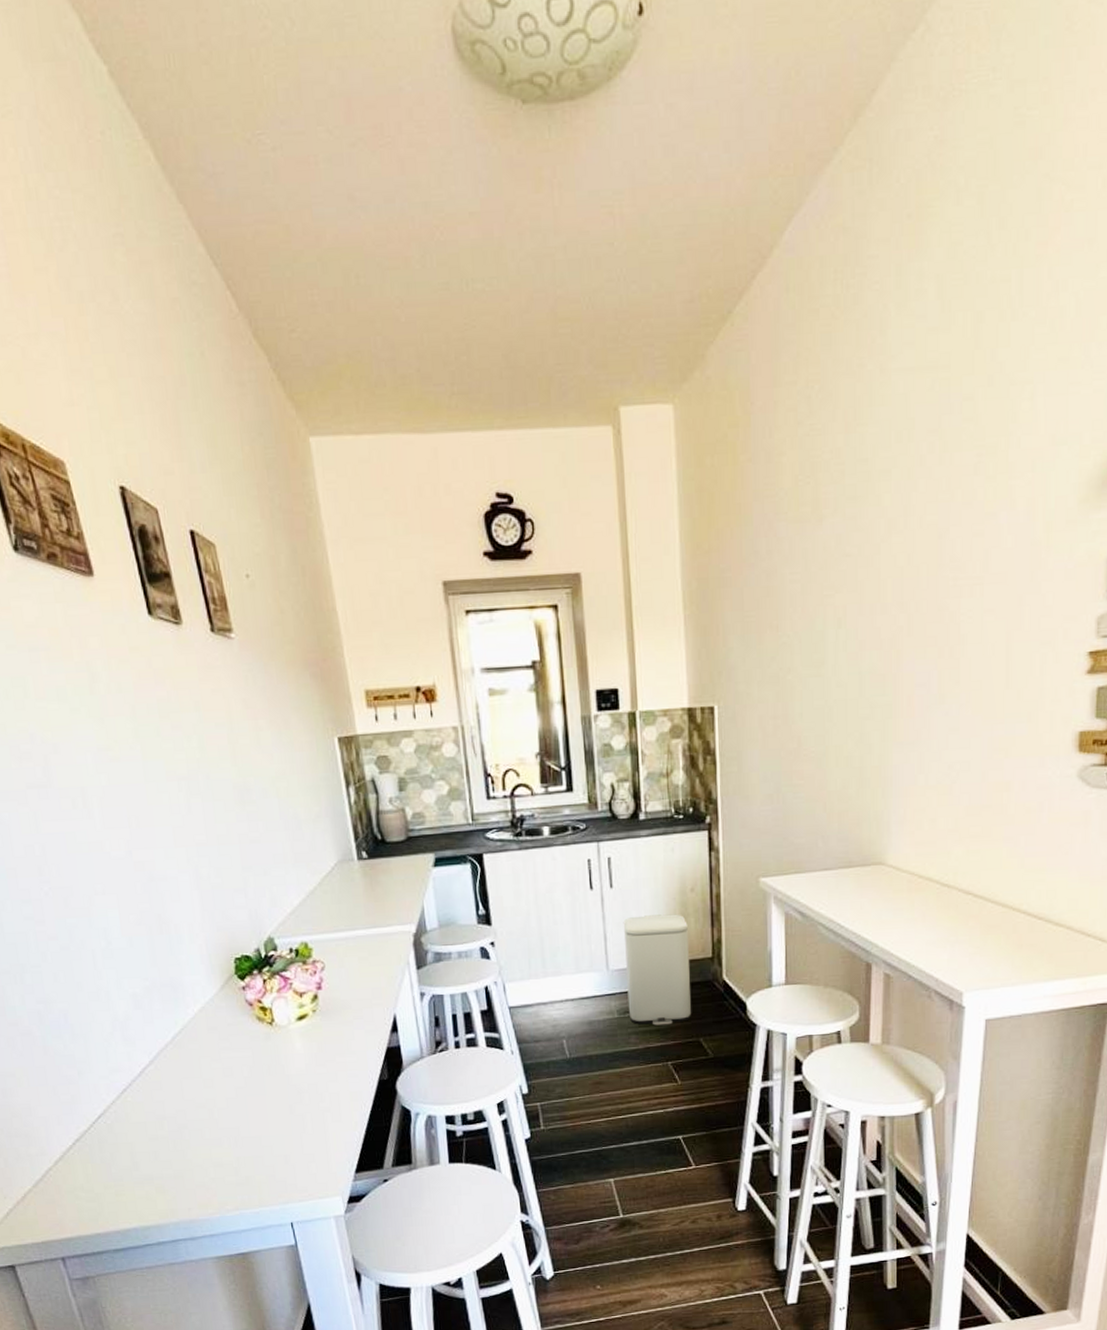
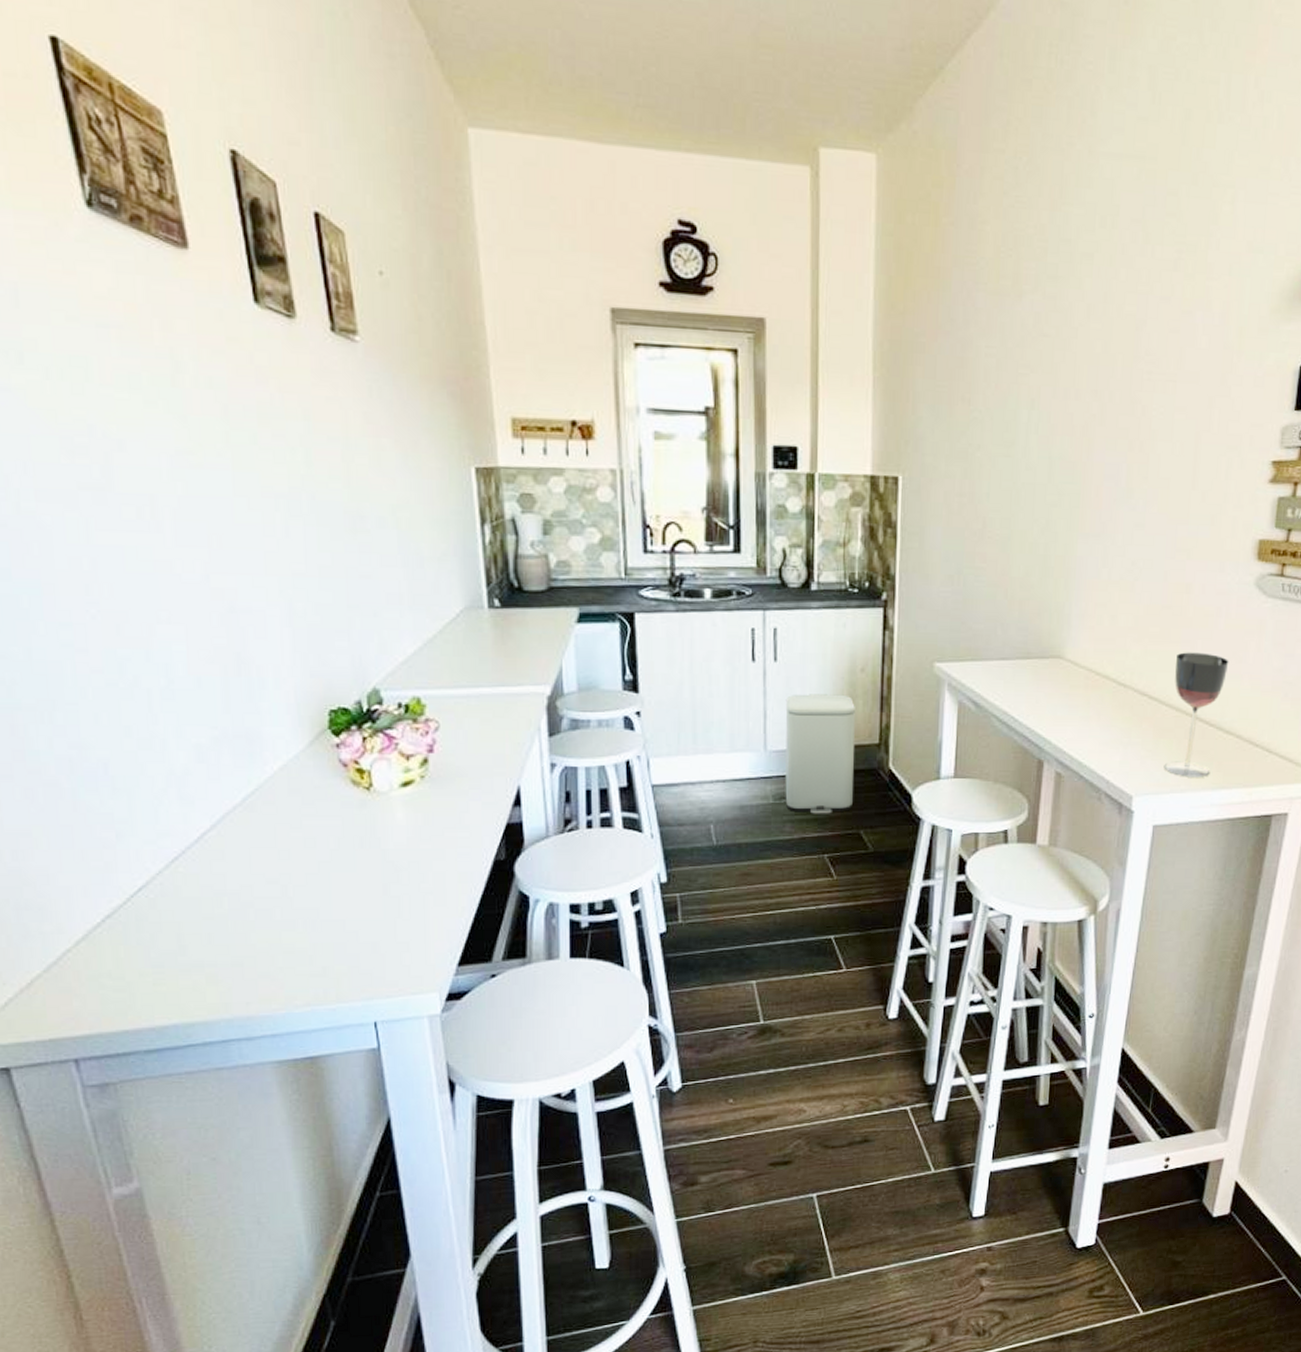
wineglass: none [993,848,1055,971] -> present [1163,652,1229,778]

